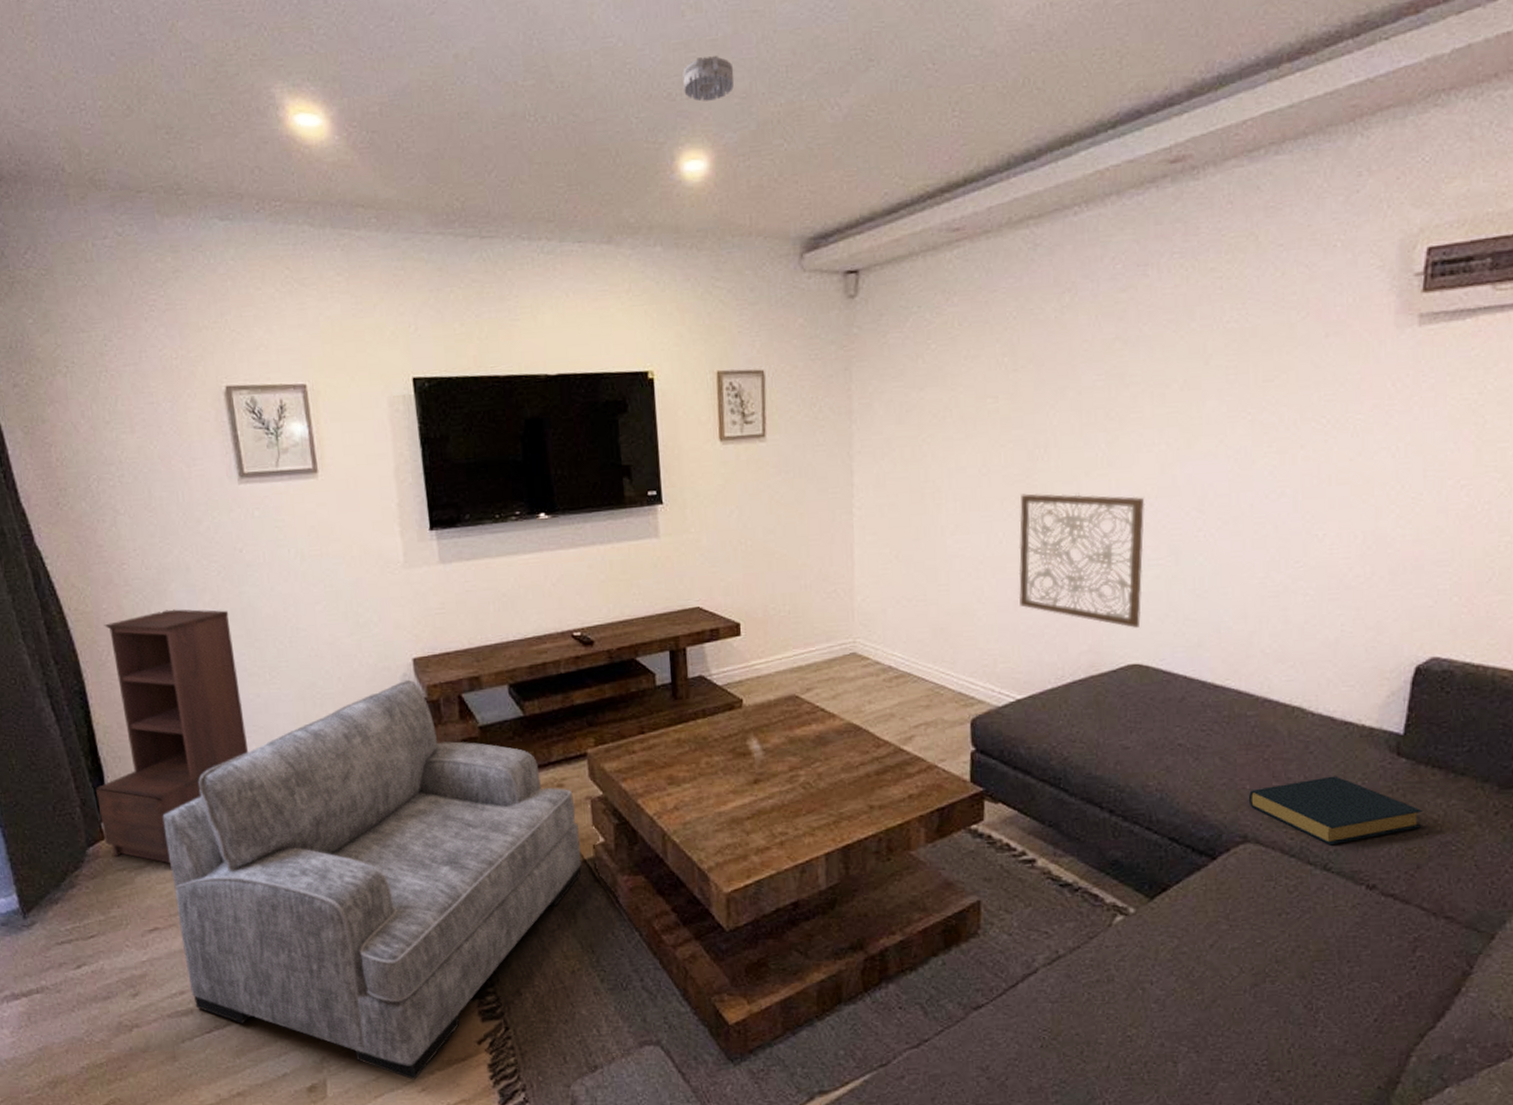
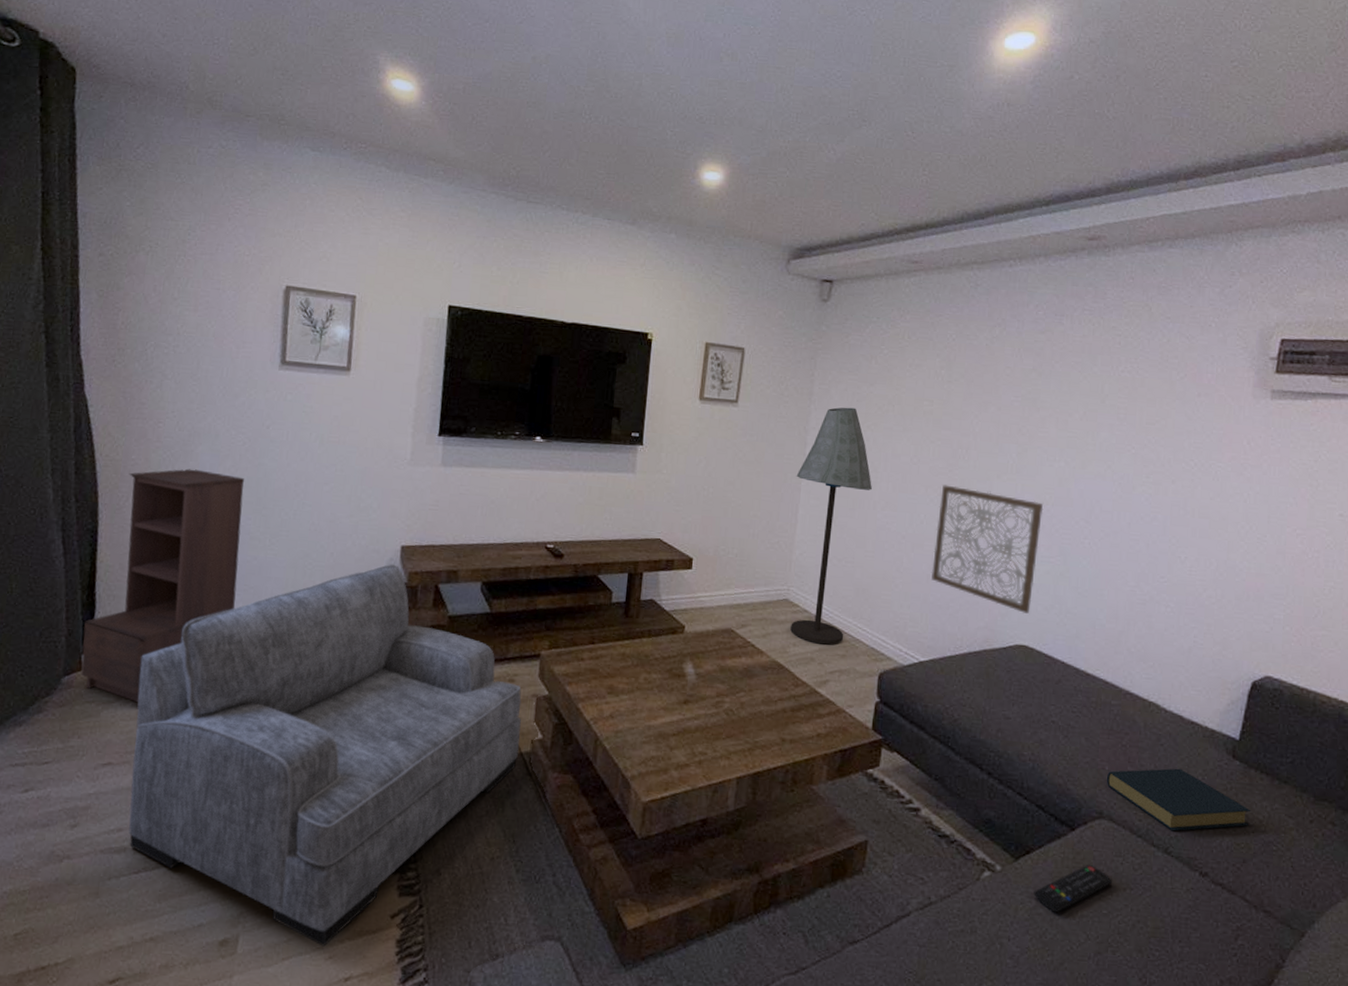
smoke detector: present [683,56,735,102] -> none [713,94,755,129]
floor lamp: none [845,420,937,697] -> present [790,407,872,645]
remote control: none [1175,893,1266,949] -> present [1033,864,1113,913]

